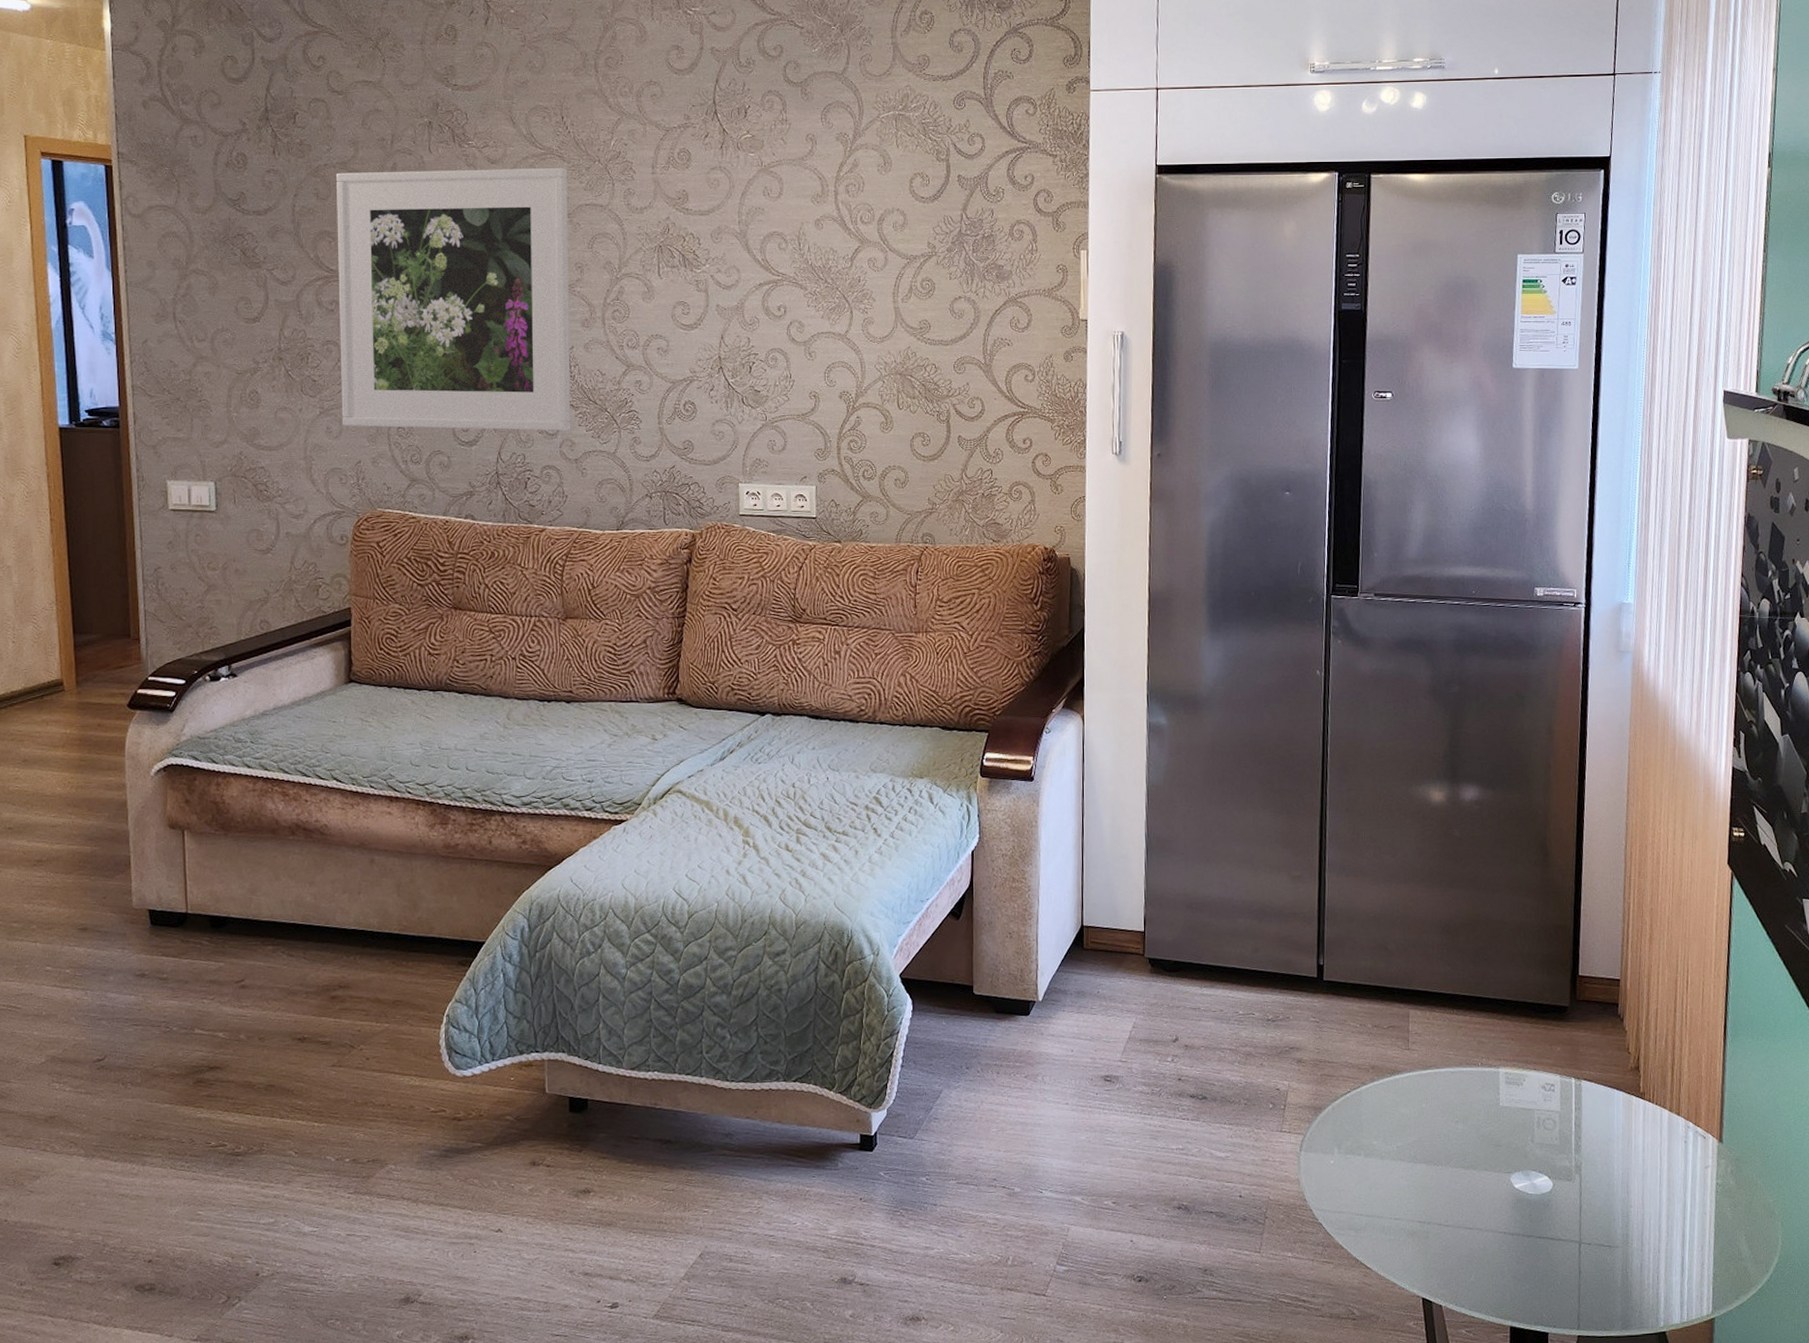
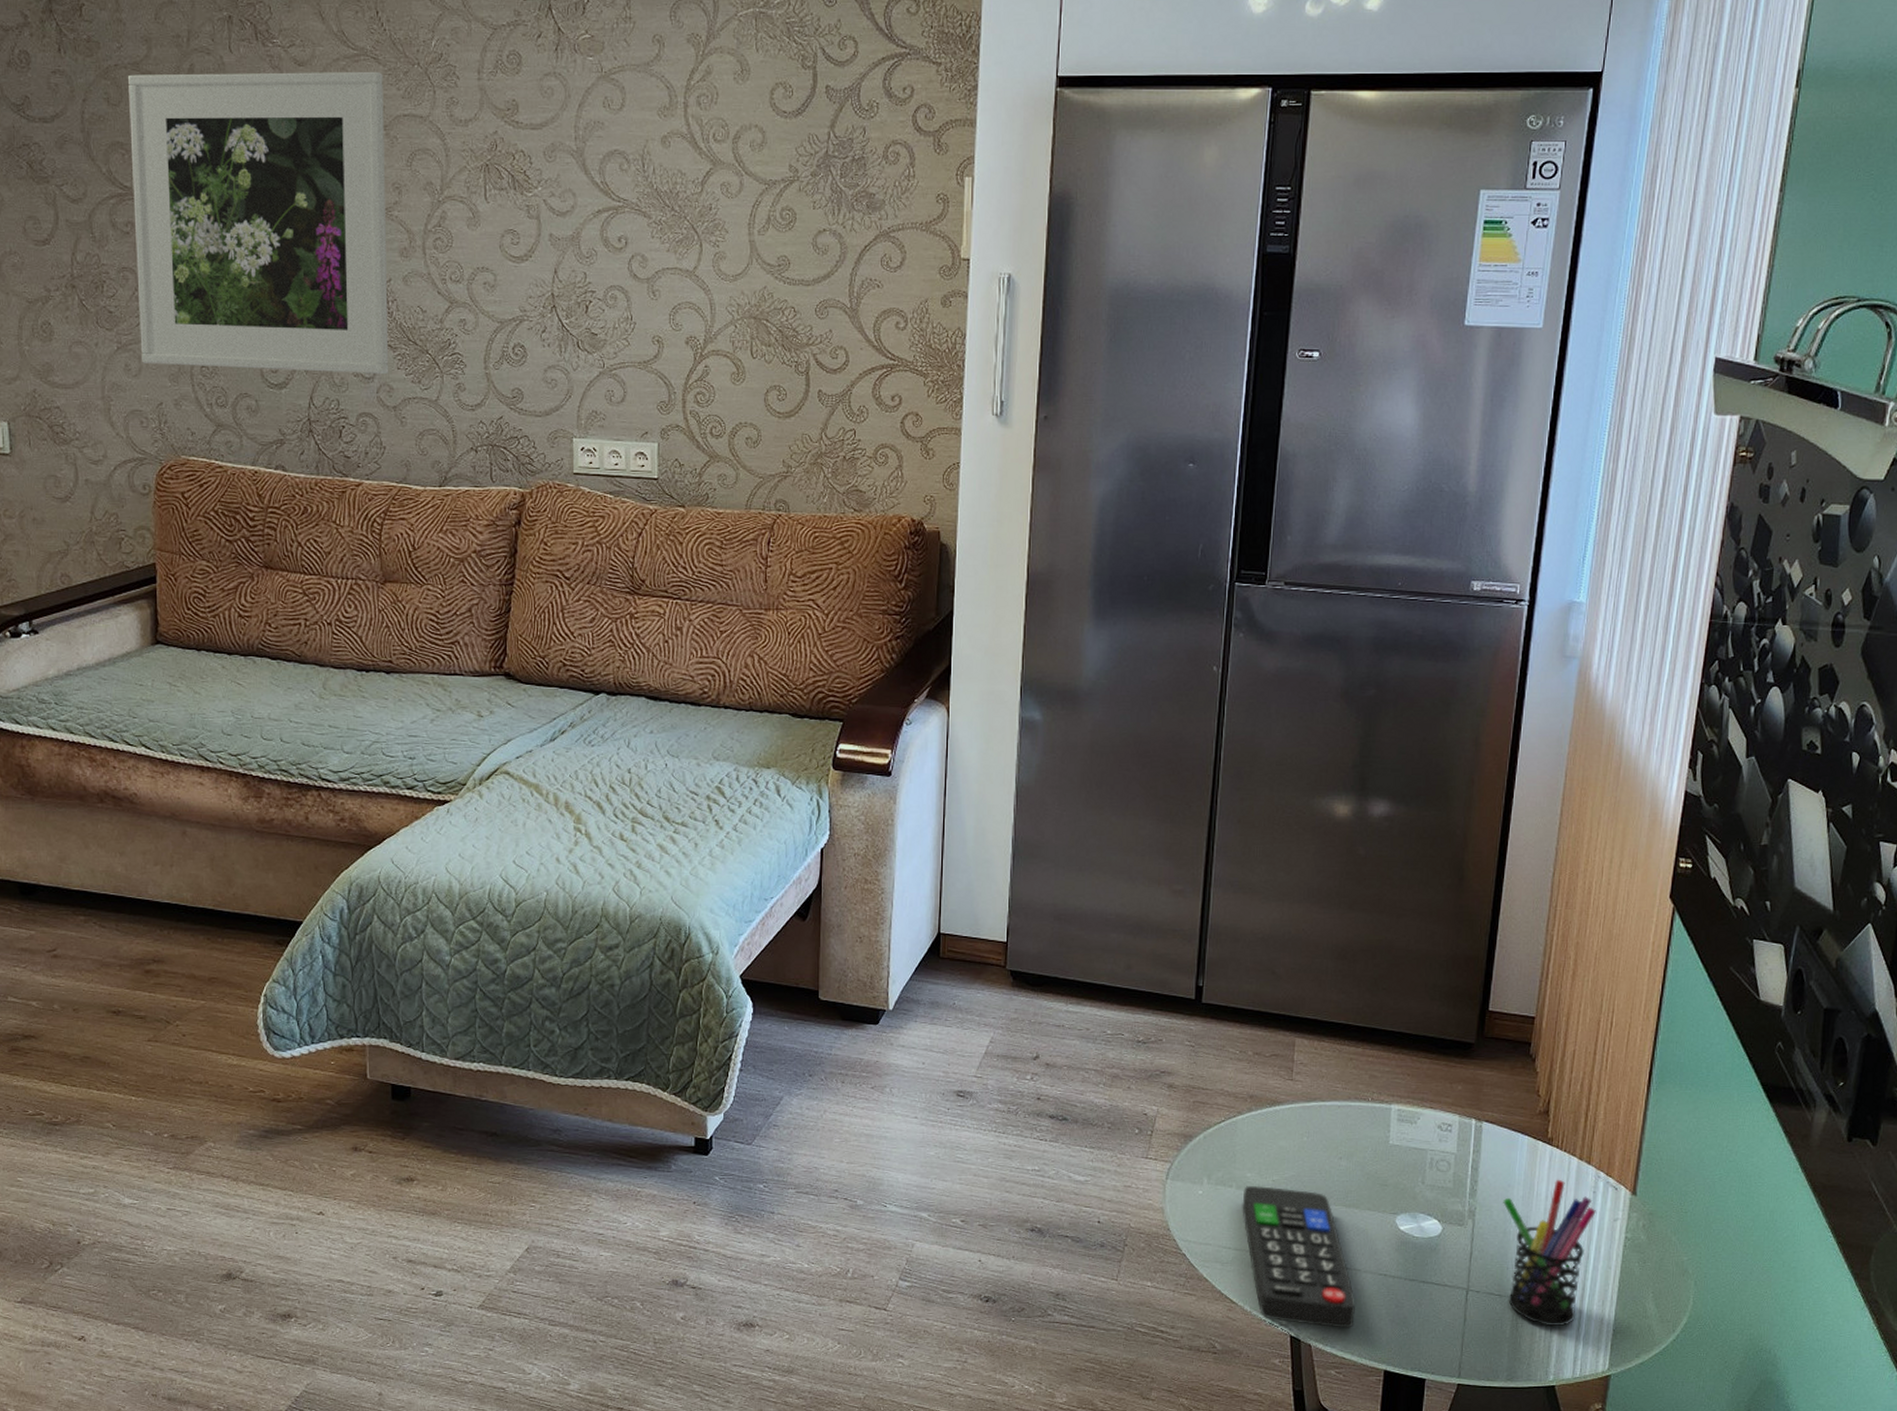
remote control: none [1370,1152,1481,1288] -> present [1242,1186,1356,1328]
pen holder: none [1605,1131,1689,1273] -> present [1503,1179,1596,1326]

